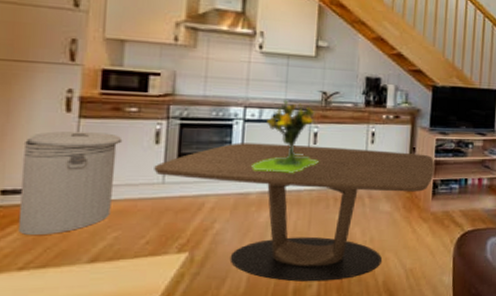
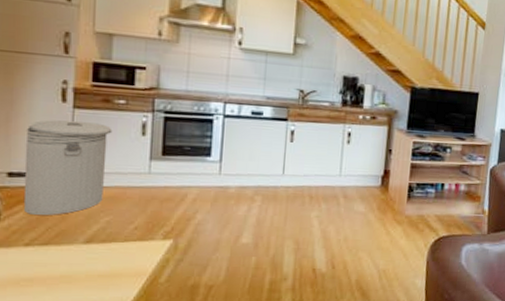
dining table: present [154,142,435,282] -> none [141,137,411,276]
bouquet: present [252,100,320,174] -> none [231,97,296,171]

